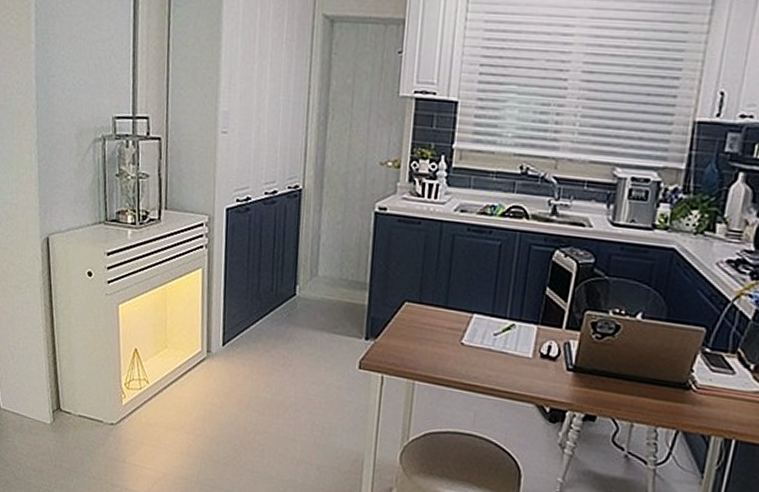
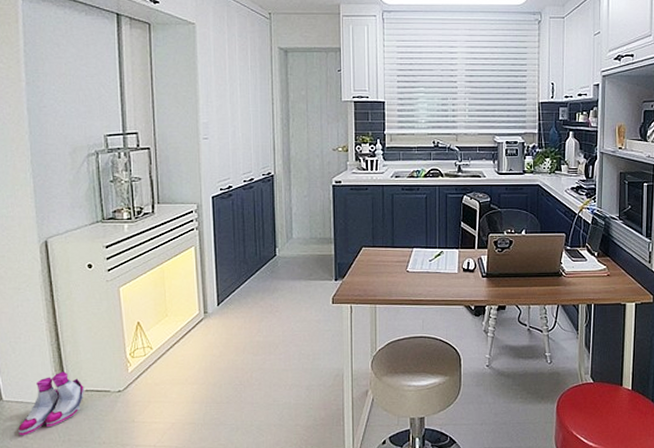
boots: none [13,389,78,451] -> present [18,371,84,436]

